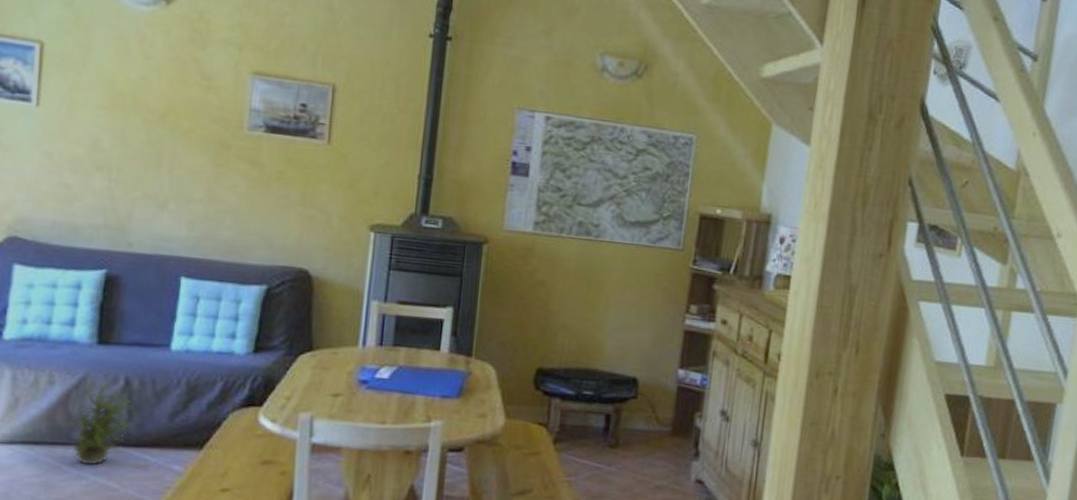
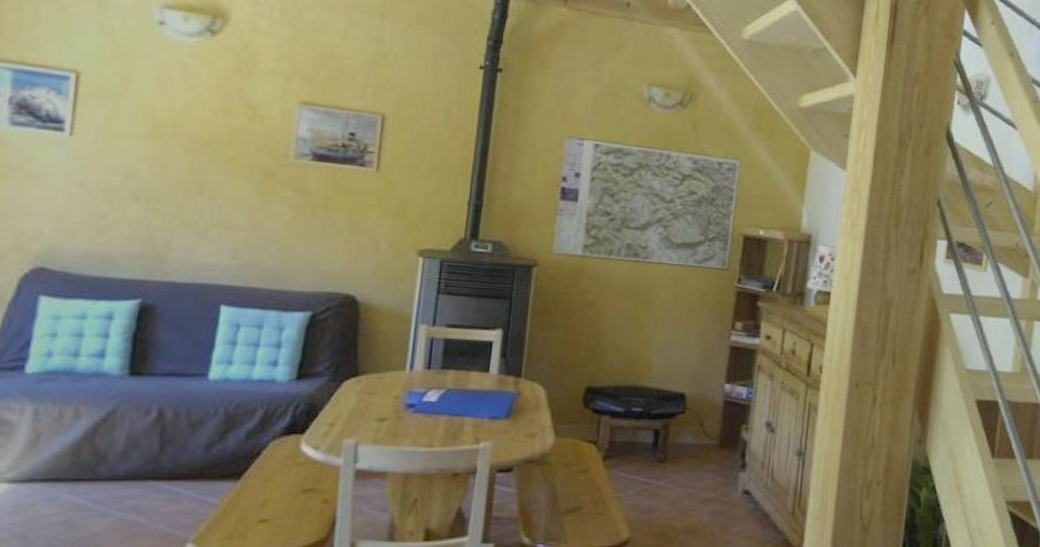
potted plant: present [66,377,137,466] -> none [92,410,170,501]

